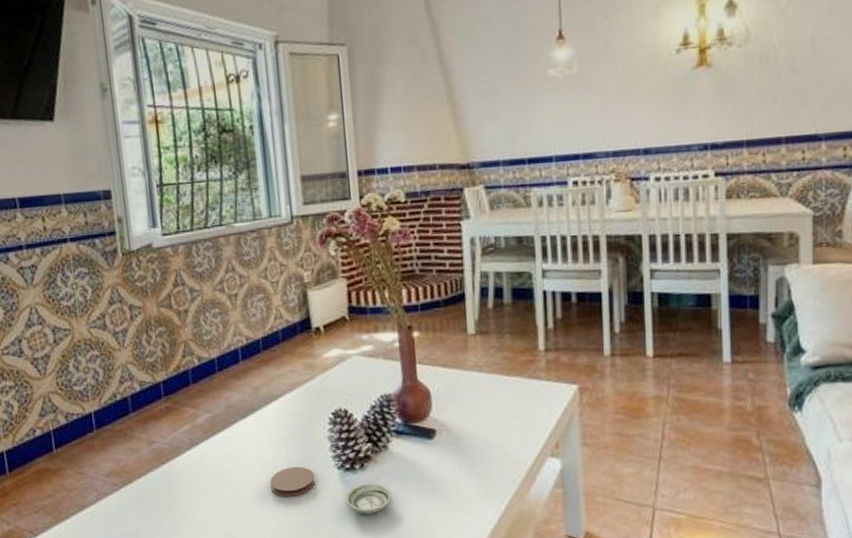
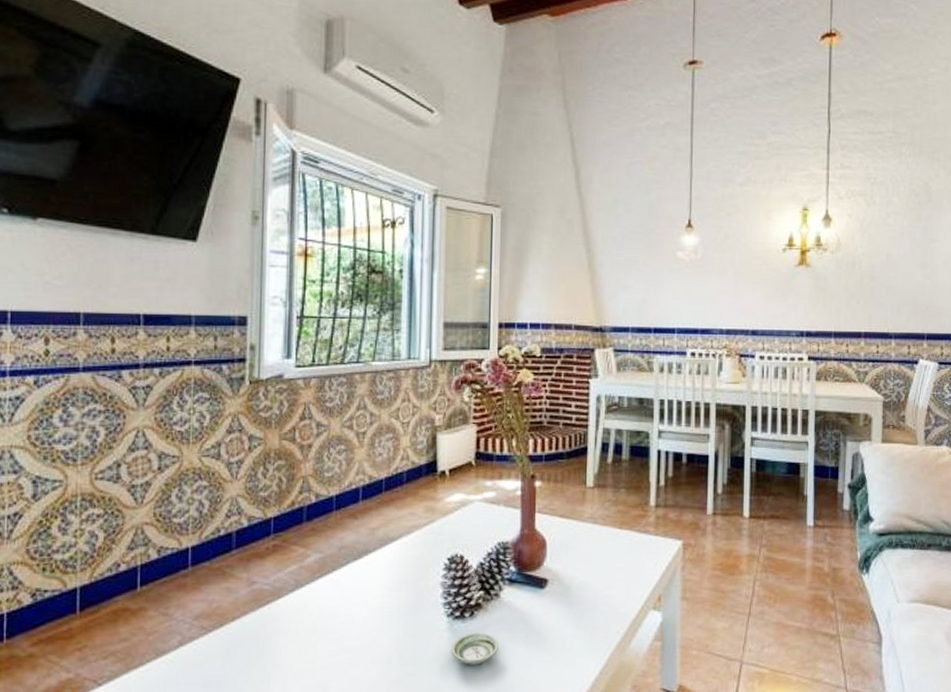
coaster: present [270,466,316,497] -> none [375,613,423,645]

